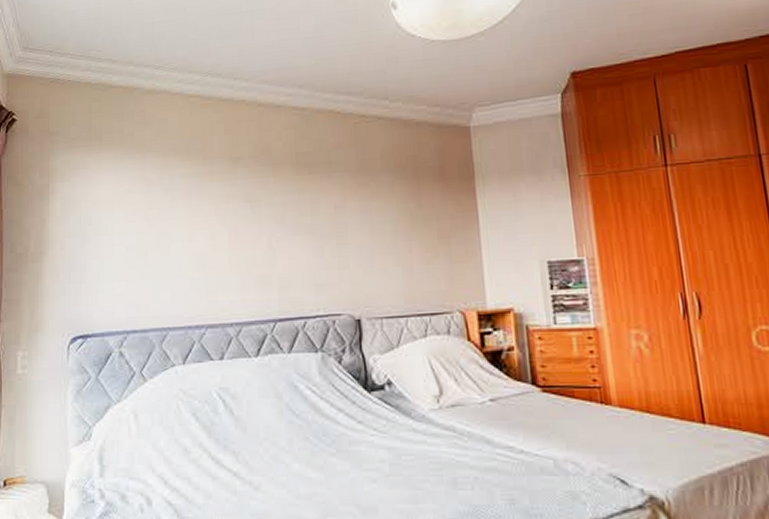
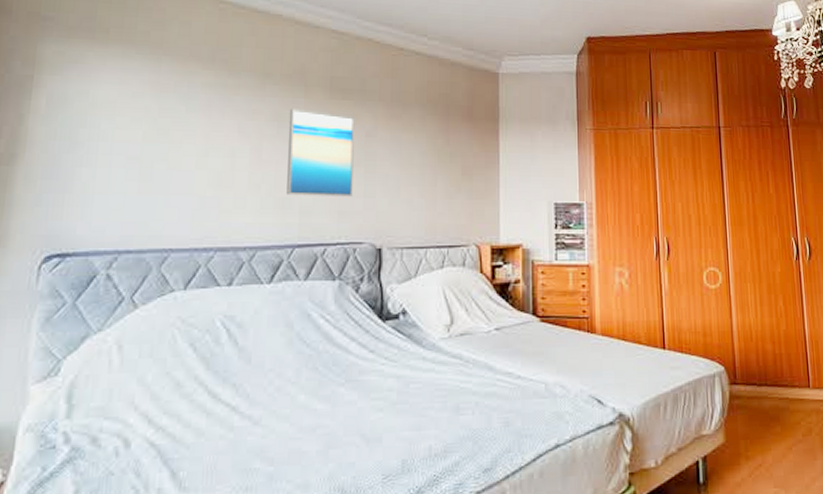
wall art: none [260,188,327,272] -> present [286,109,355,197]

